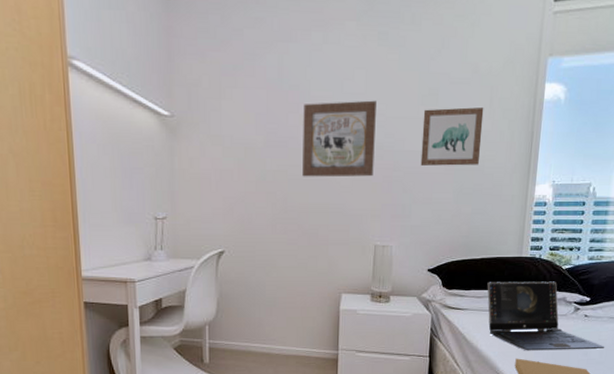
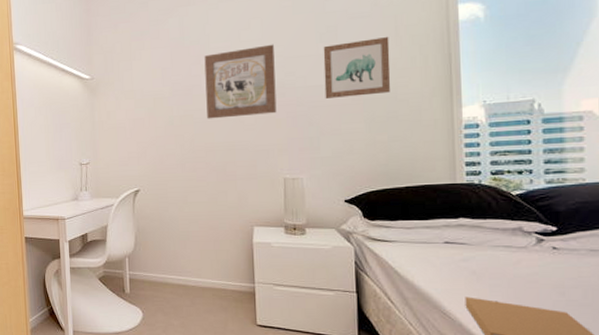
laptop: present [487,281,605,351] -> none [417,209,590,289]

